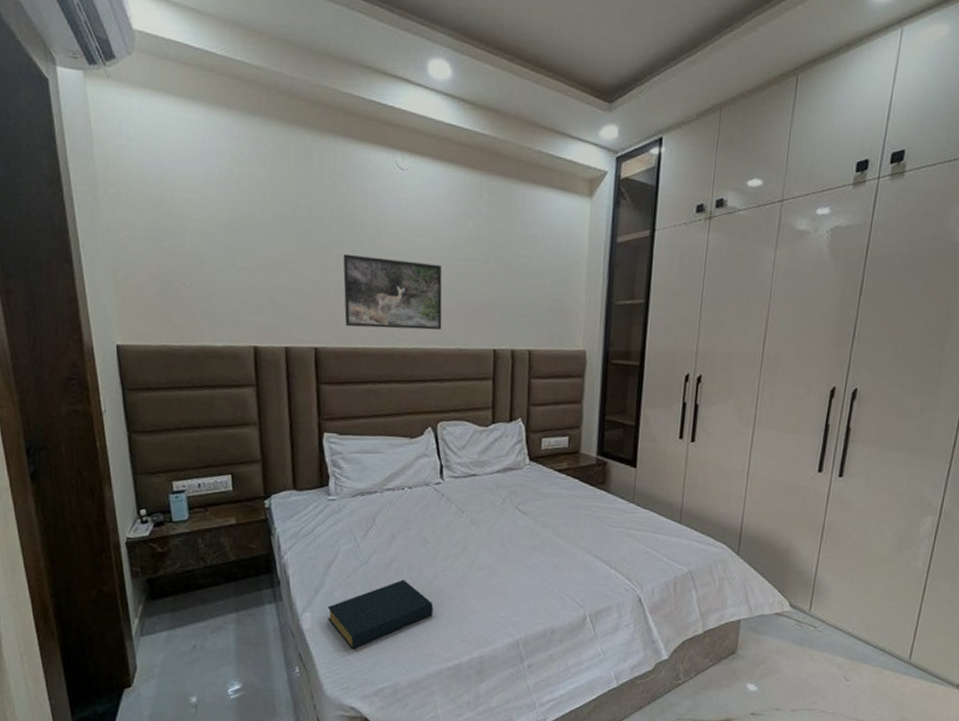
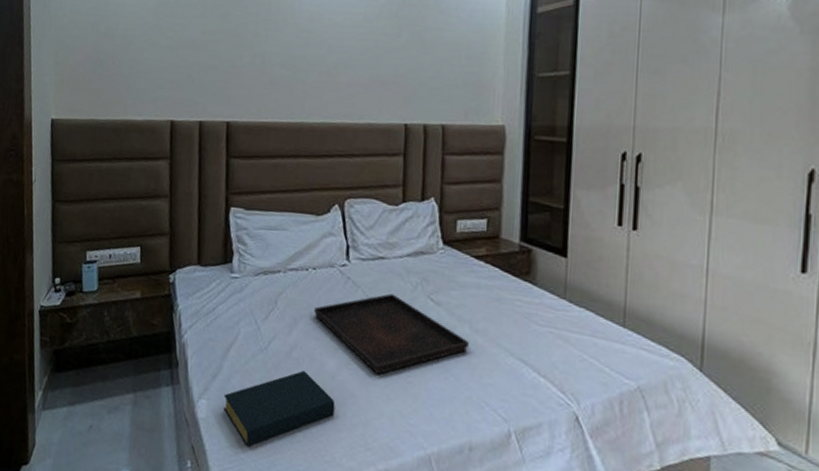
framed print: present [343,253,442,330] -> none [257,31,354,105]
serving tray: none [411,506,552,578] -> present [314,293,469,375]

